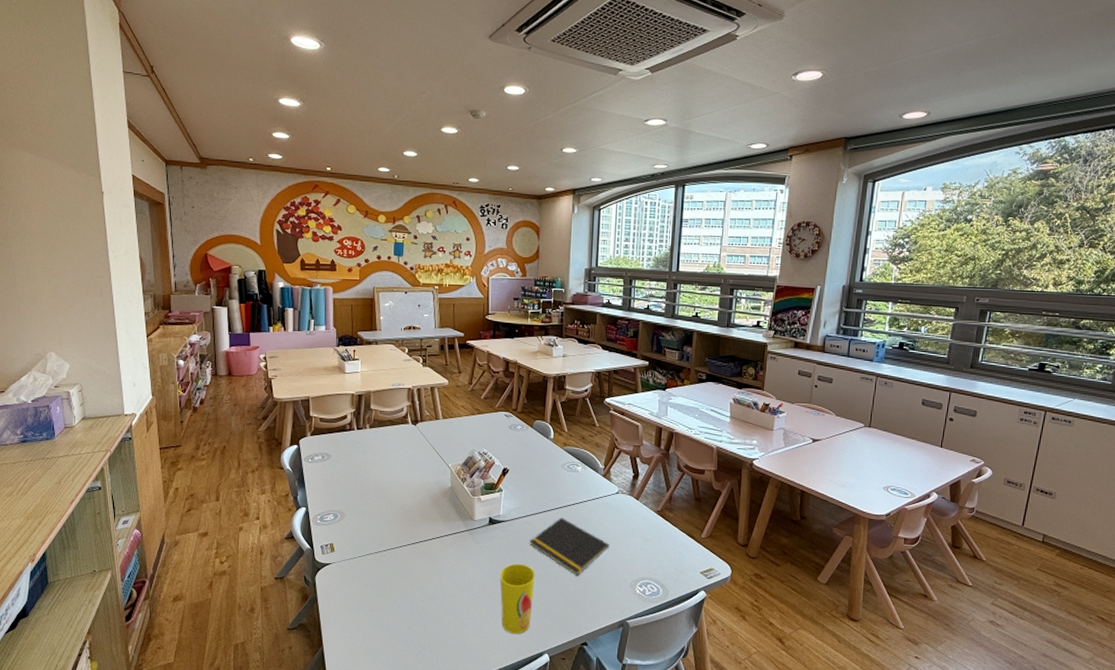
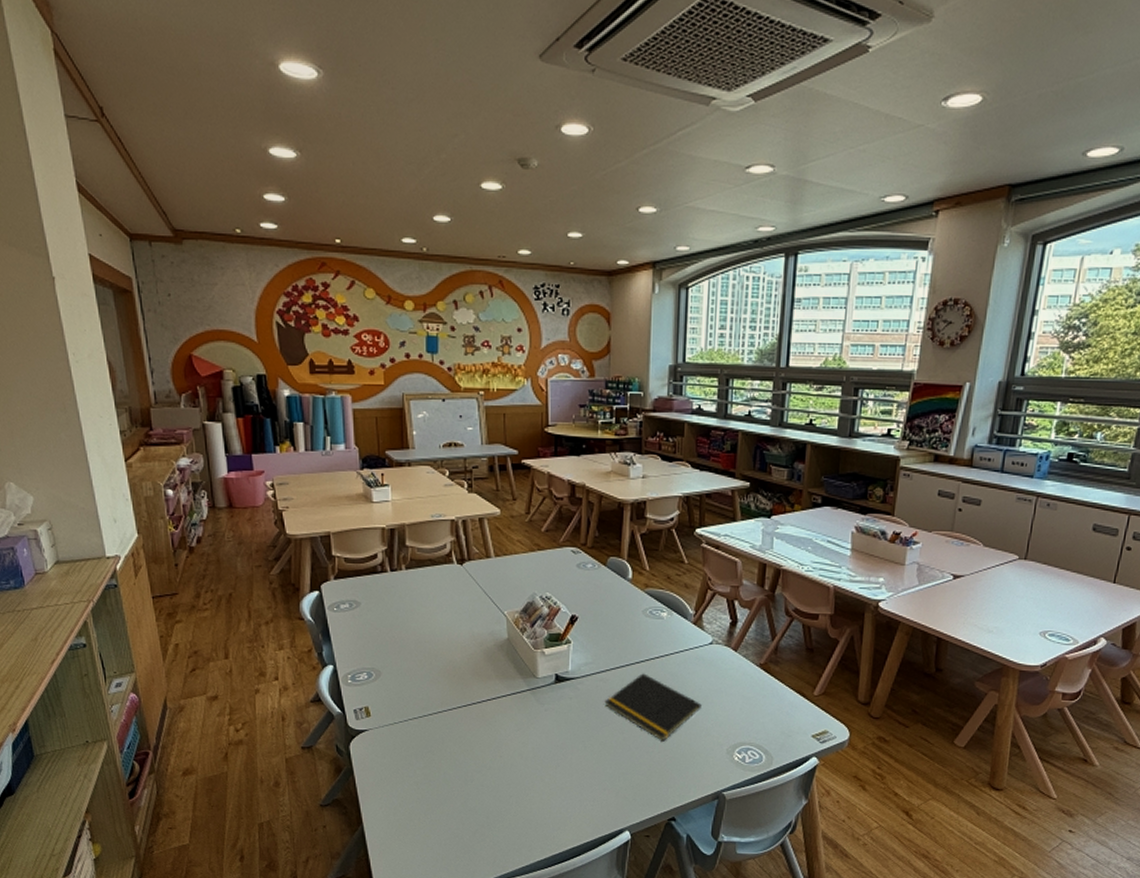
cup: present [499,563,535,635] -> none [570,727,612,809]

